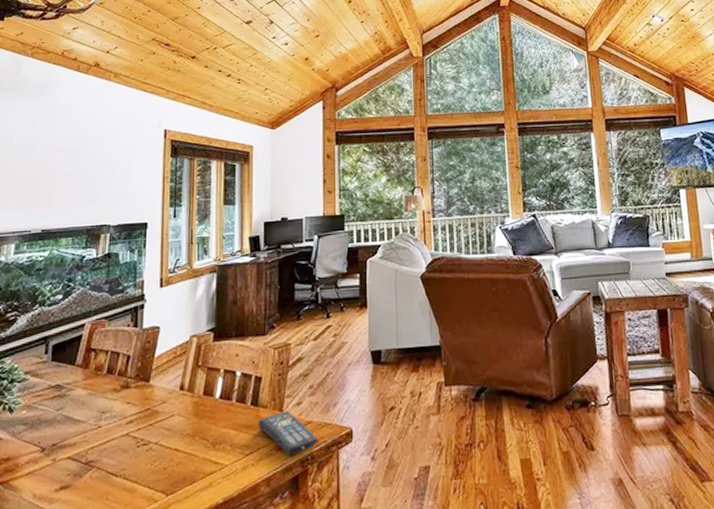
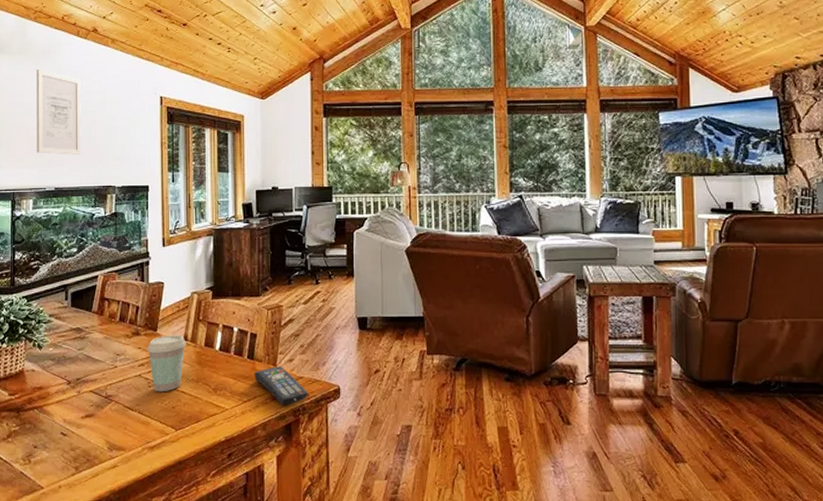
wall art: none [23,106,78,194] -> present [36,69,81,155]
coffee cup: none [137,384,182,453] -> present [147,335,186,392]

